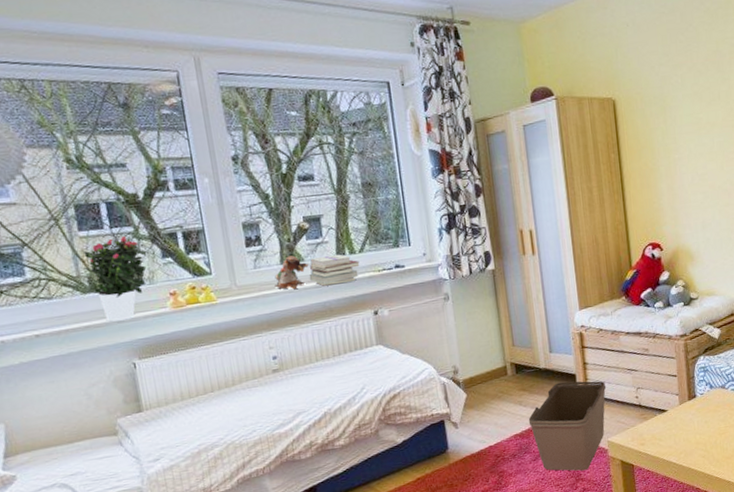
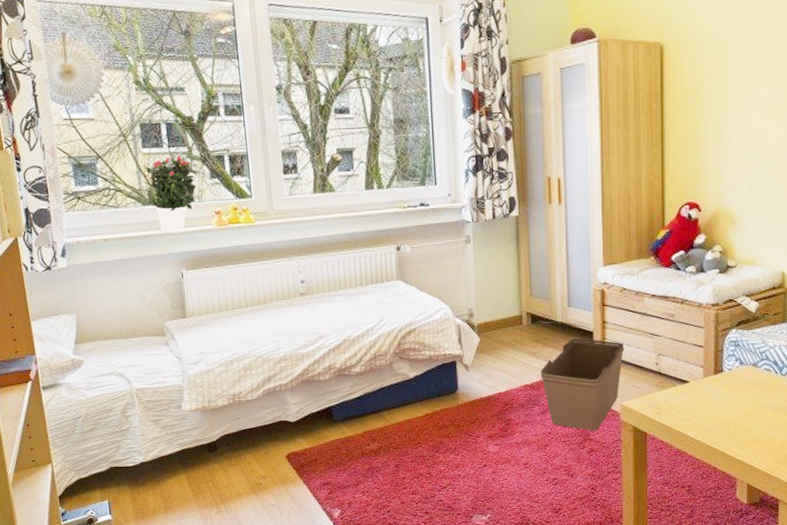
stuffed animal: present [274,255,310,290] -> none [307,186,340,218]
books: present [309,254,360,286] -> none [338,187,387,218]

